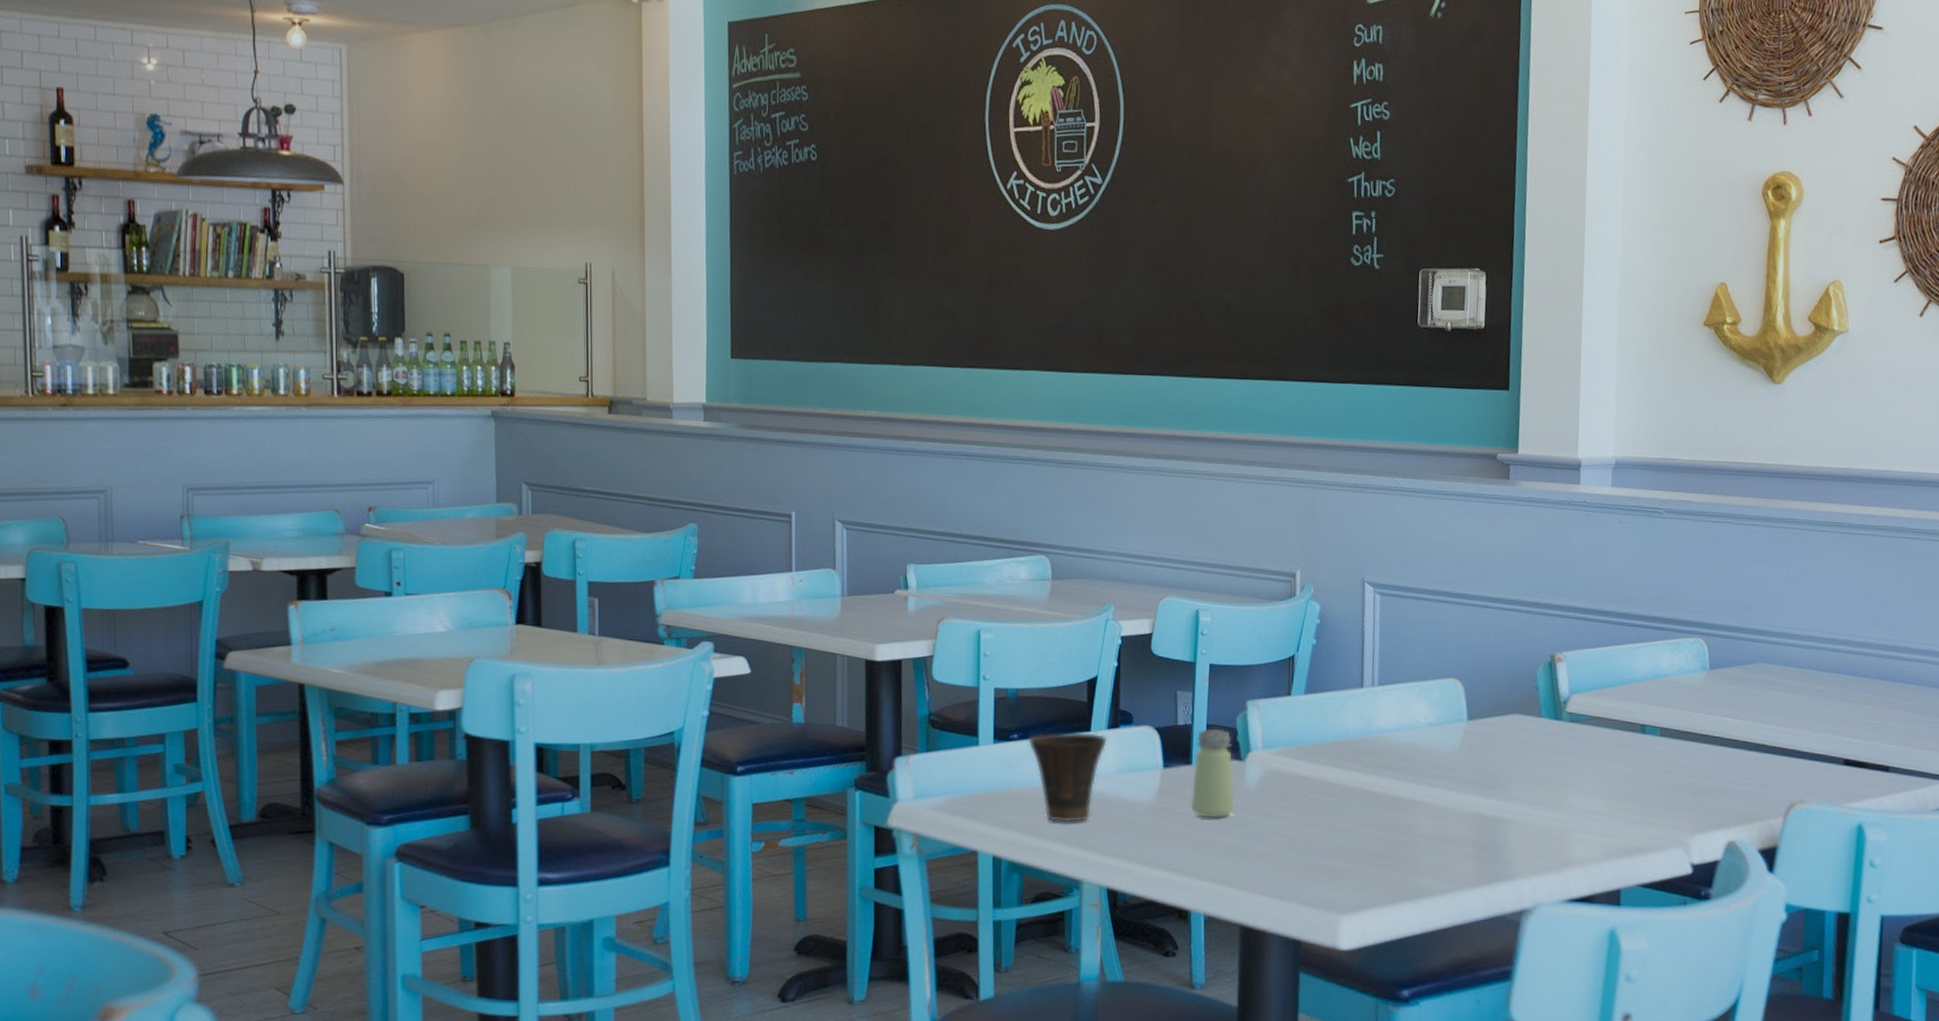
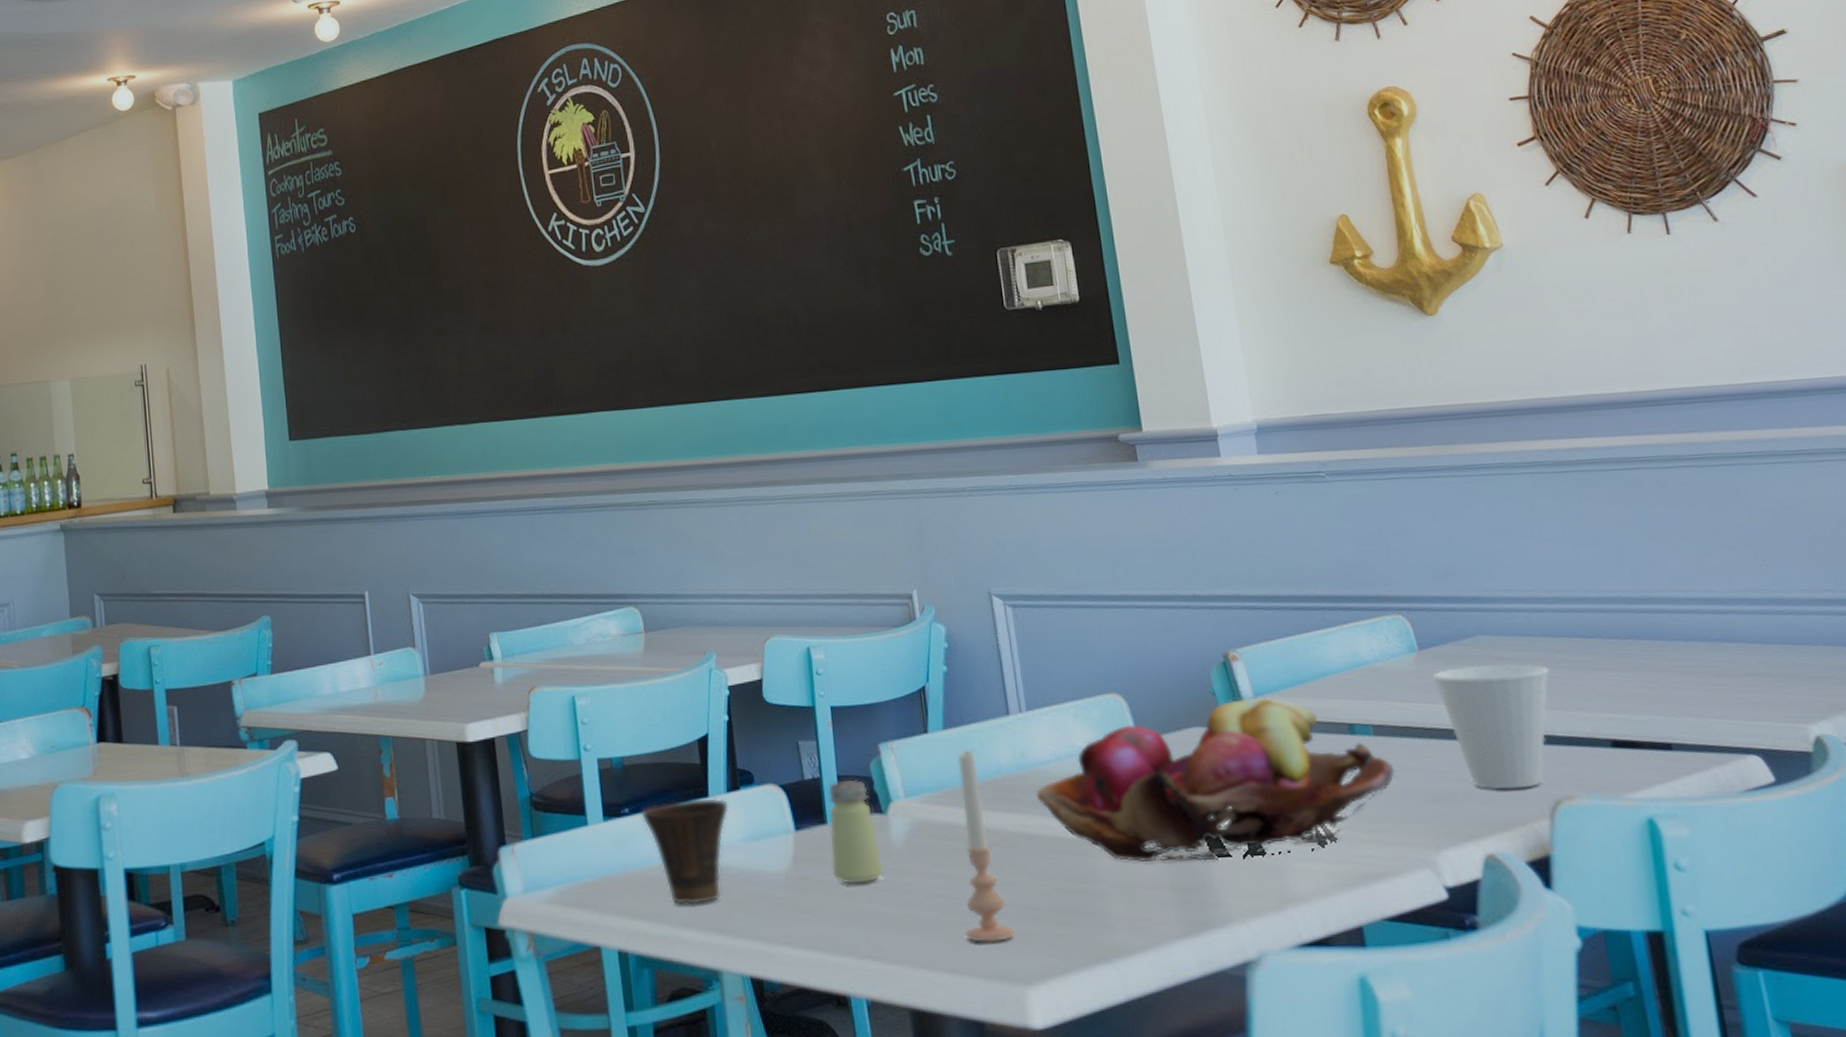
candle: none [1295,713,1338,876] -> present [957,750,1014,942]
fruit basket: none [1374,694,1671,826] -> present [1036,696,1395,863]
cup: none [1716,687,1809,791] -> present [1433,663,1550,790]

